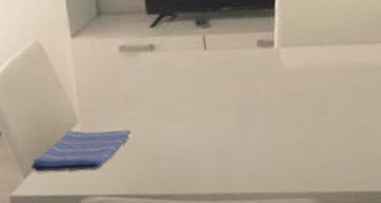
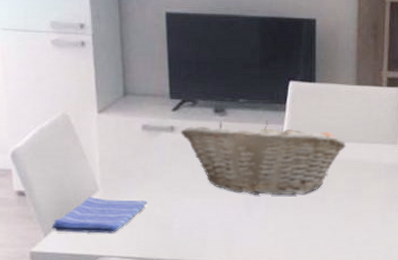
fruit basket: none [161,28,348,115] -> present [180,121,347,196]

